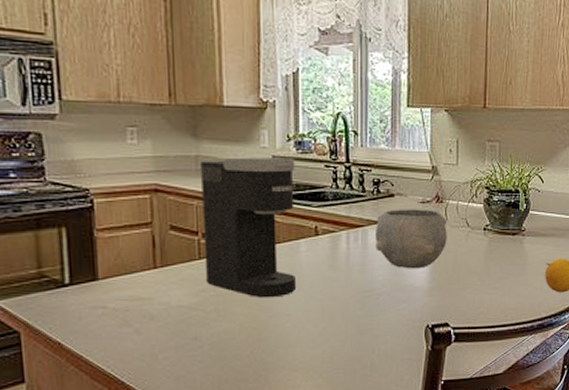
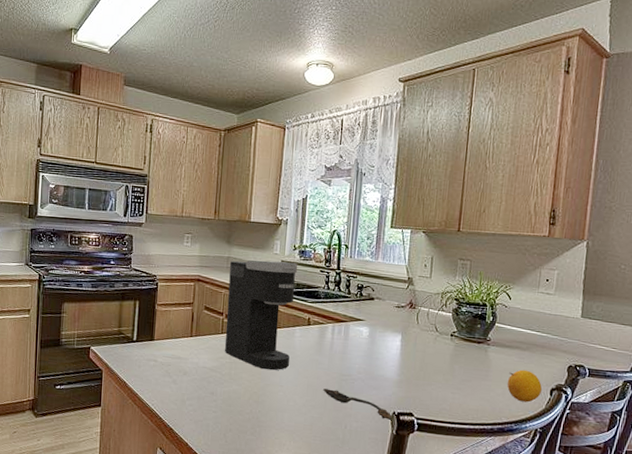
spoon: none [342,310,426,336] -> present [323,388,392,421]
bowl: present [375,209,447,269] -> none [355,310,418,363]

